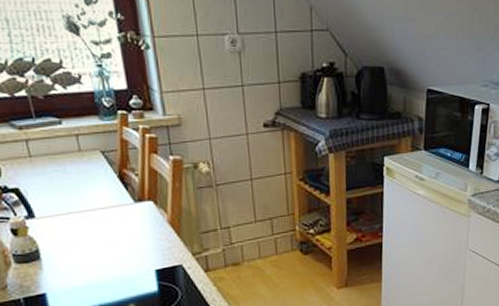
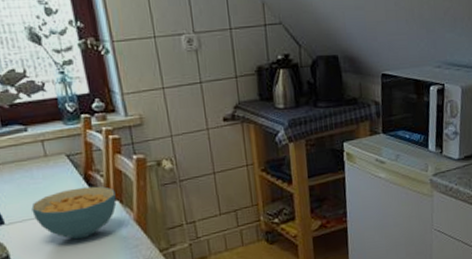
cereal bowl: none [63,185,151,238] -> present [31,186,117,240]

